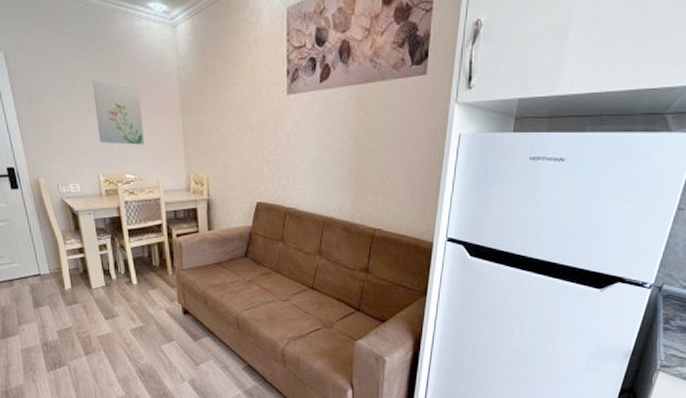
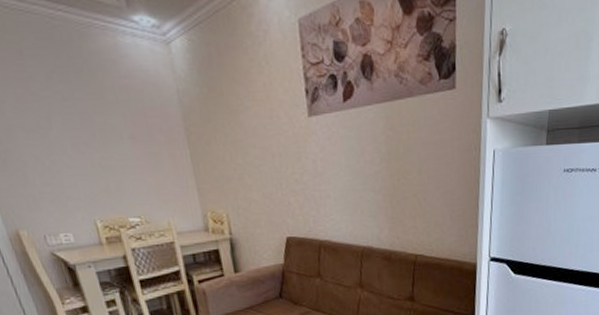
wall art: present [92,80,145,145] -> none [72,109,148,184]

